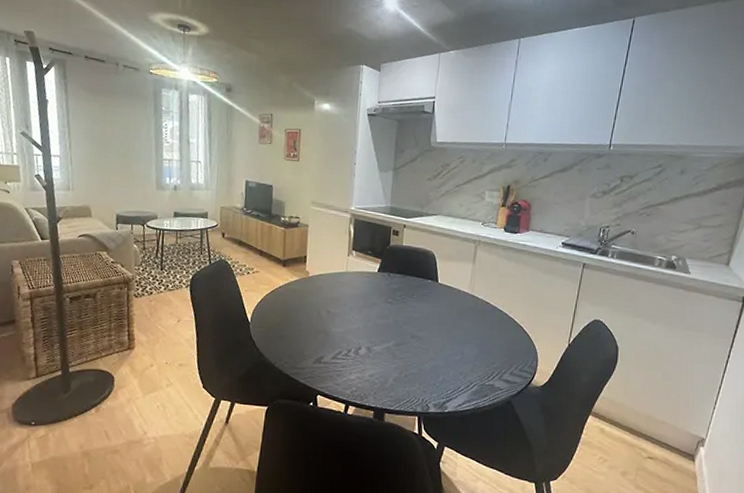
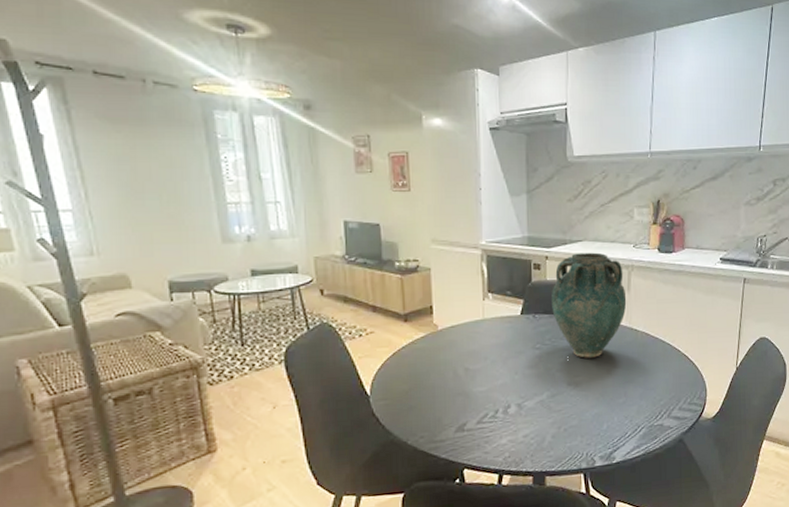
vase: none [405,225,472,317] -> present [552,252,627,358]

